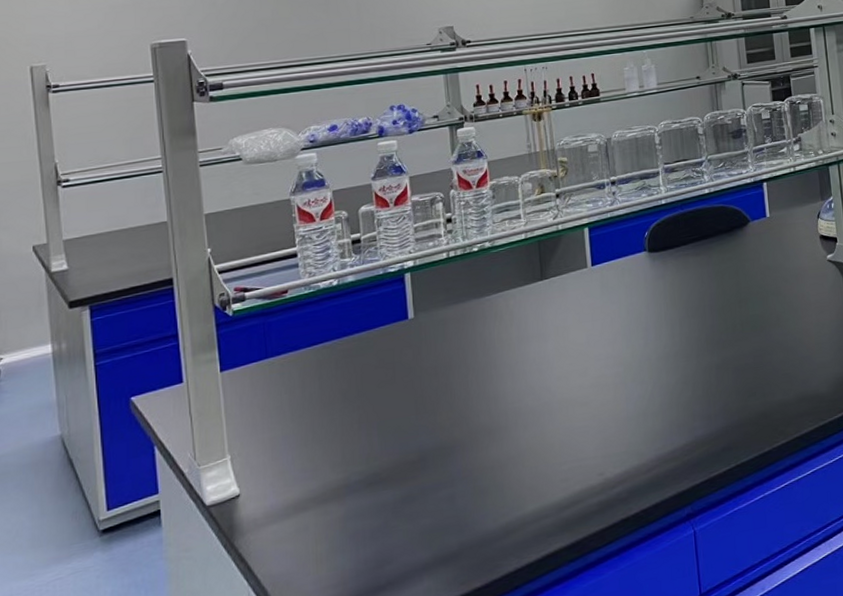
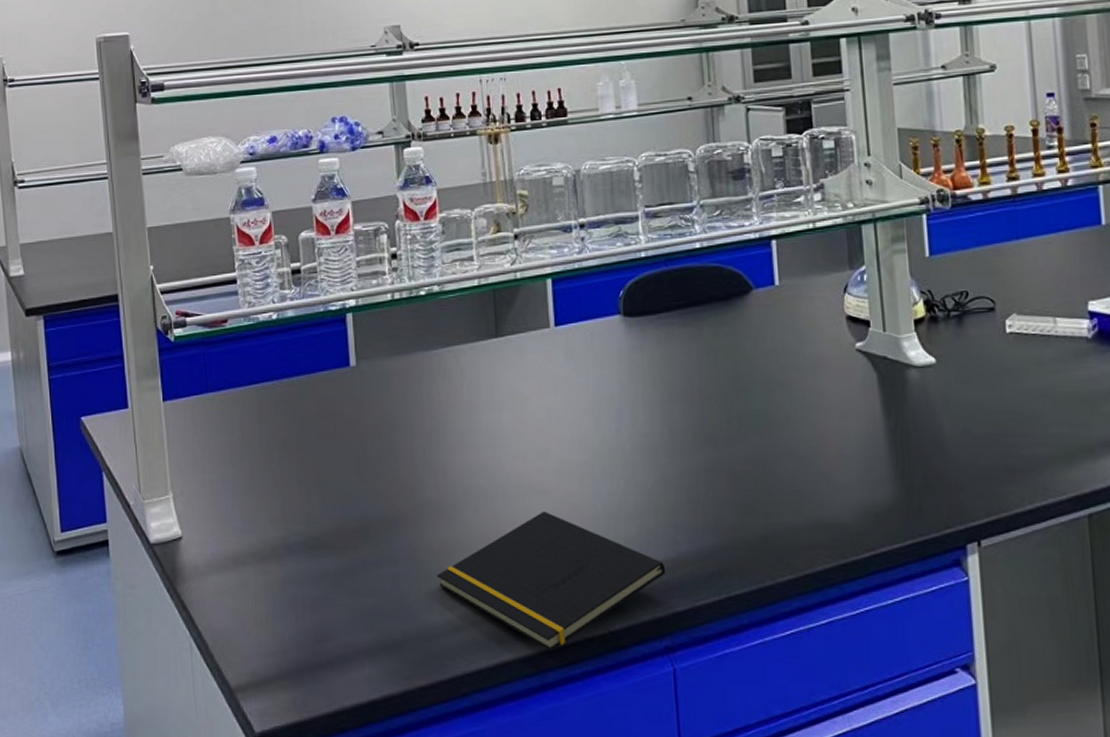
notepad: none [489,420,687,536] -> present [436,512,666,651]

